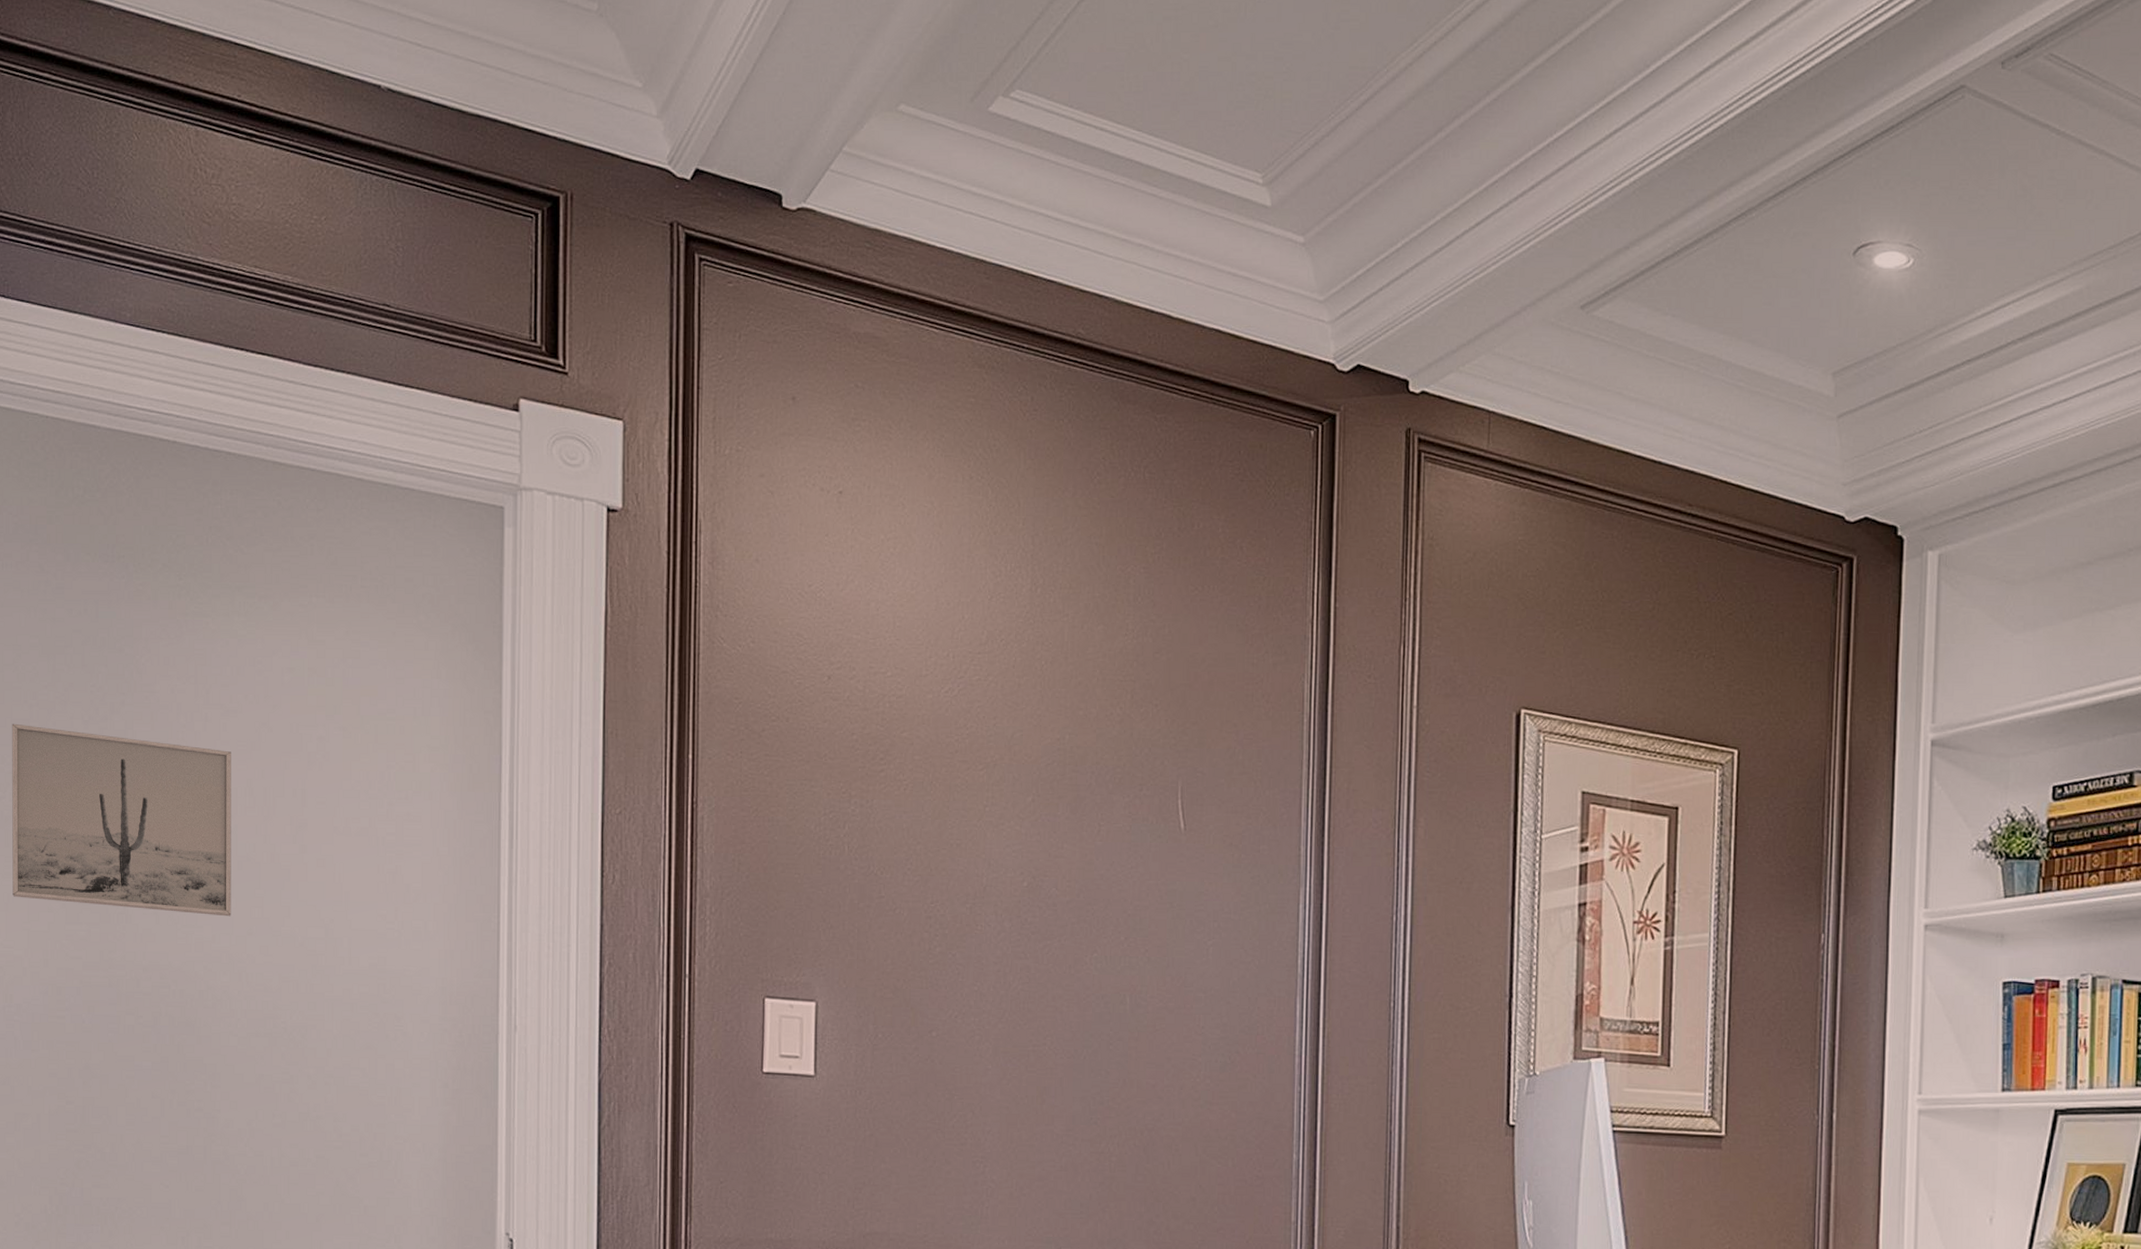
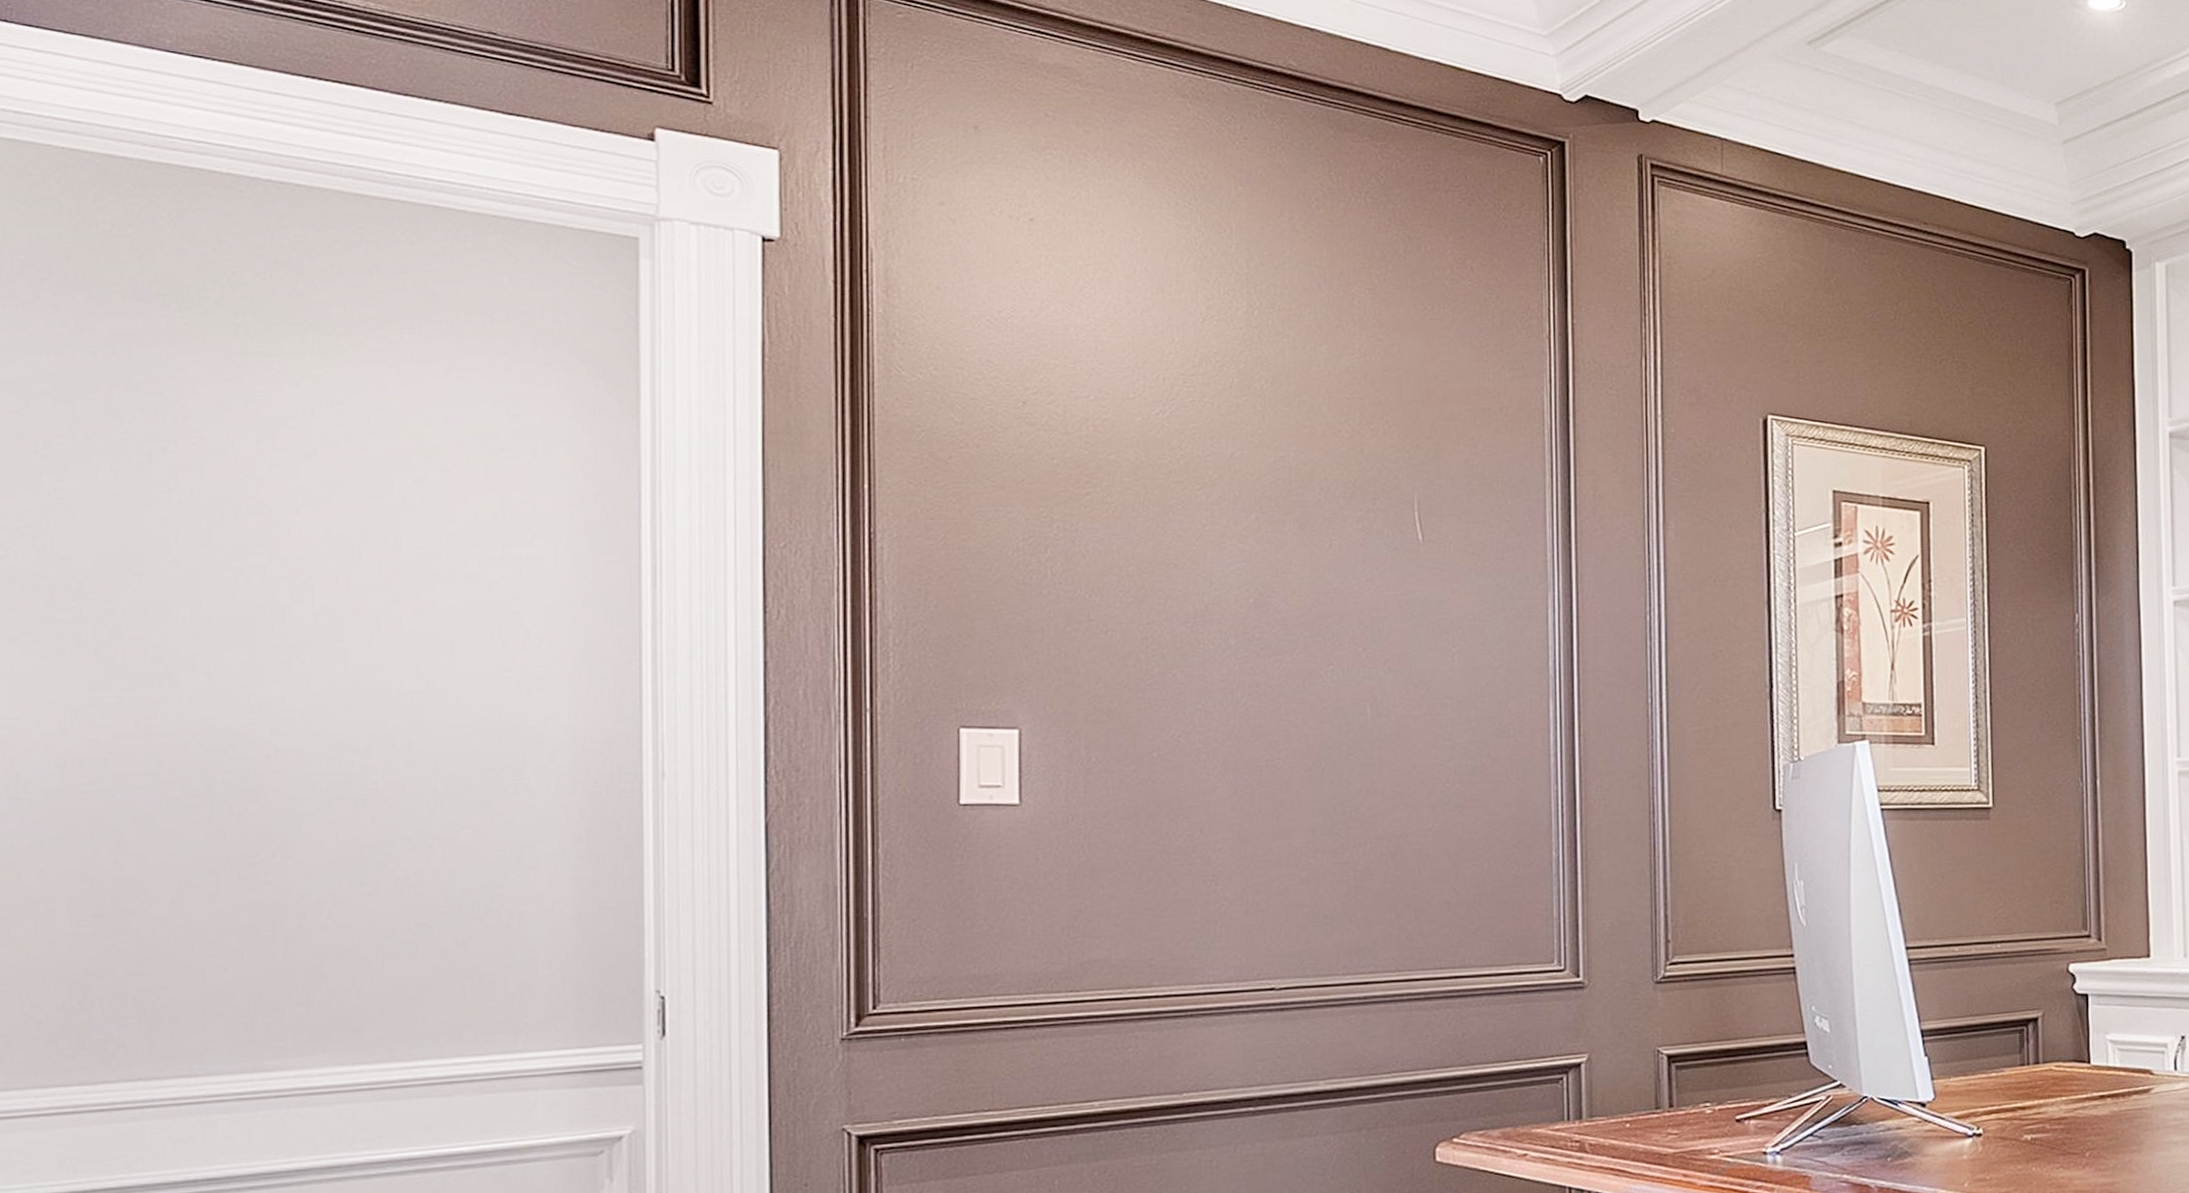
wall art: present [12,723,231,917] -> none [17,476,306,674]

